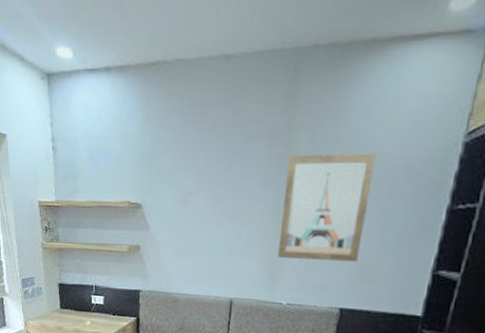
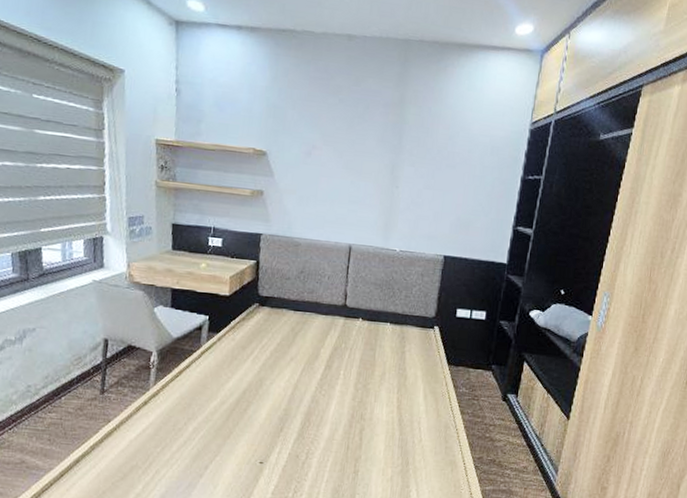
wall art: present [278,153,376,262] -> none [392,123,469,216]

